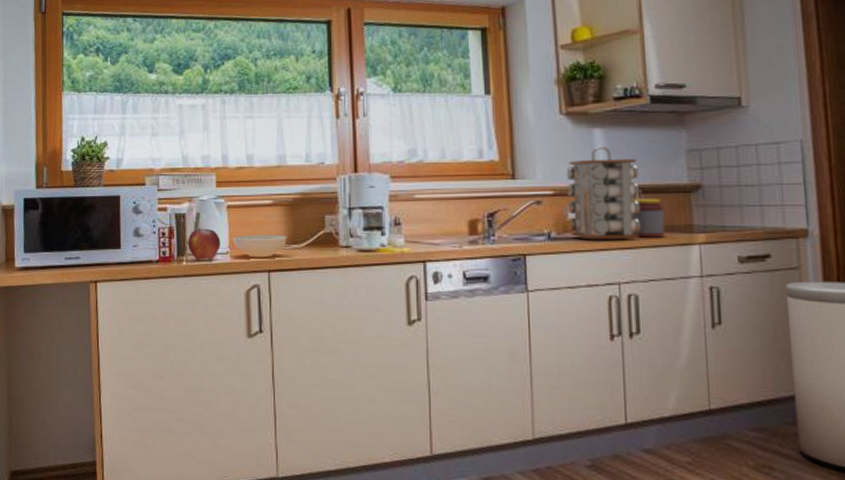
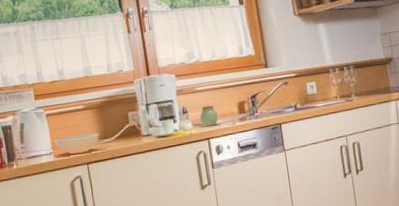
fruit: present [188,228,221,261] -> none [15,135,45,163]
jar: none [417,219,440,246] -> present [200,105,218,127]
spice rack: present [566,146,641,240] -> none [302,36,356,107]
jar: present [631,199,665,238] -> none [349,71,373,101]

